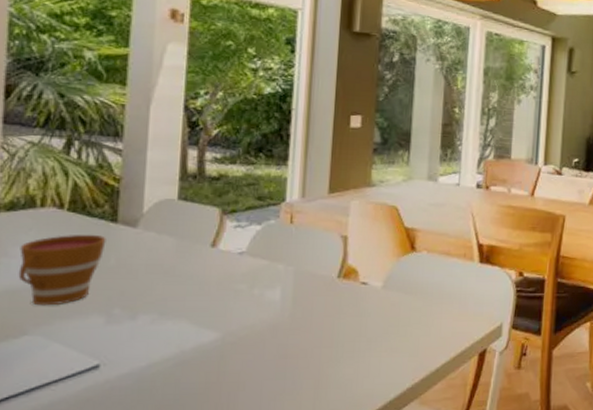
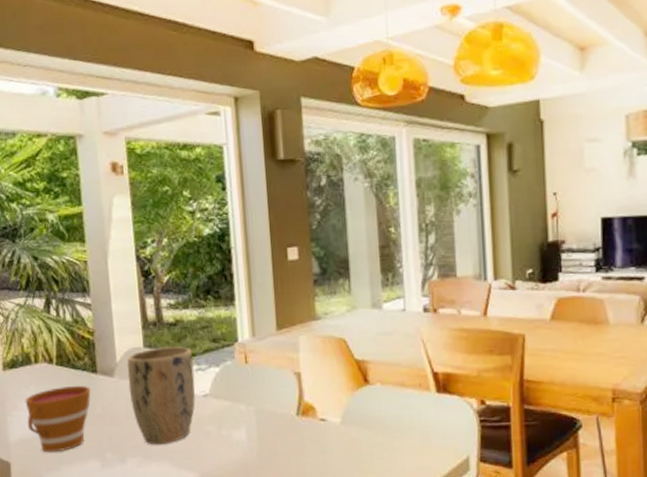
plant pot: none [153,200,233,302] -> present [127,346,196,445]

